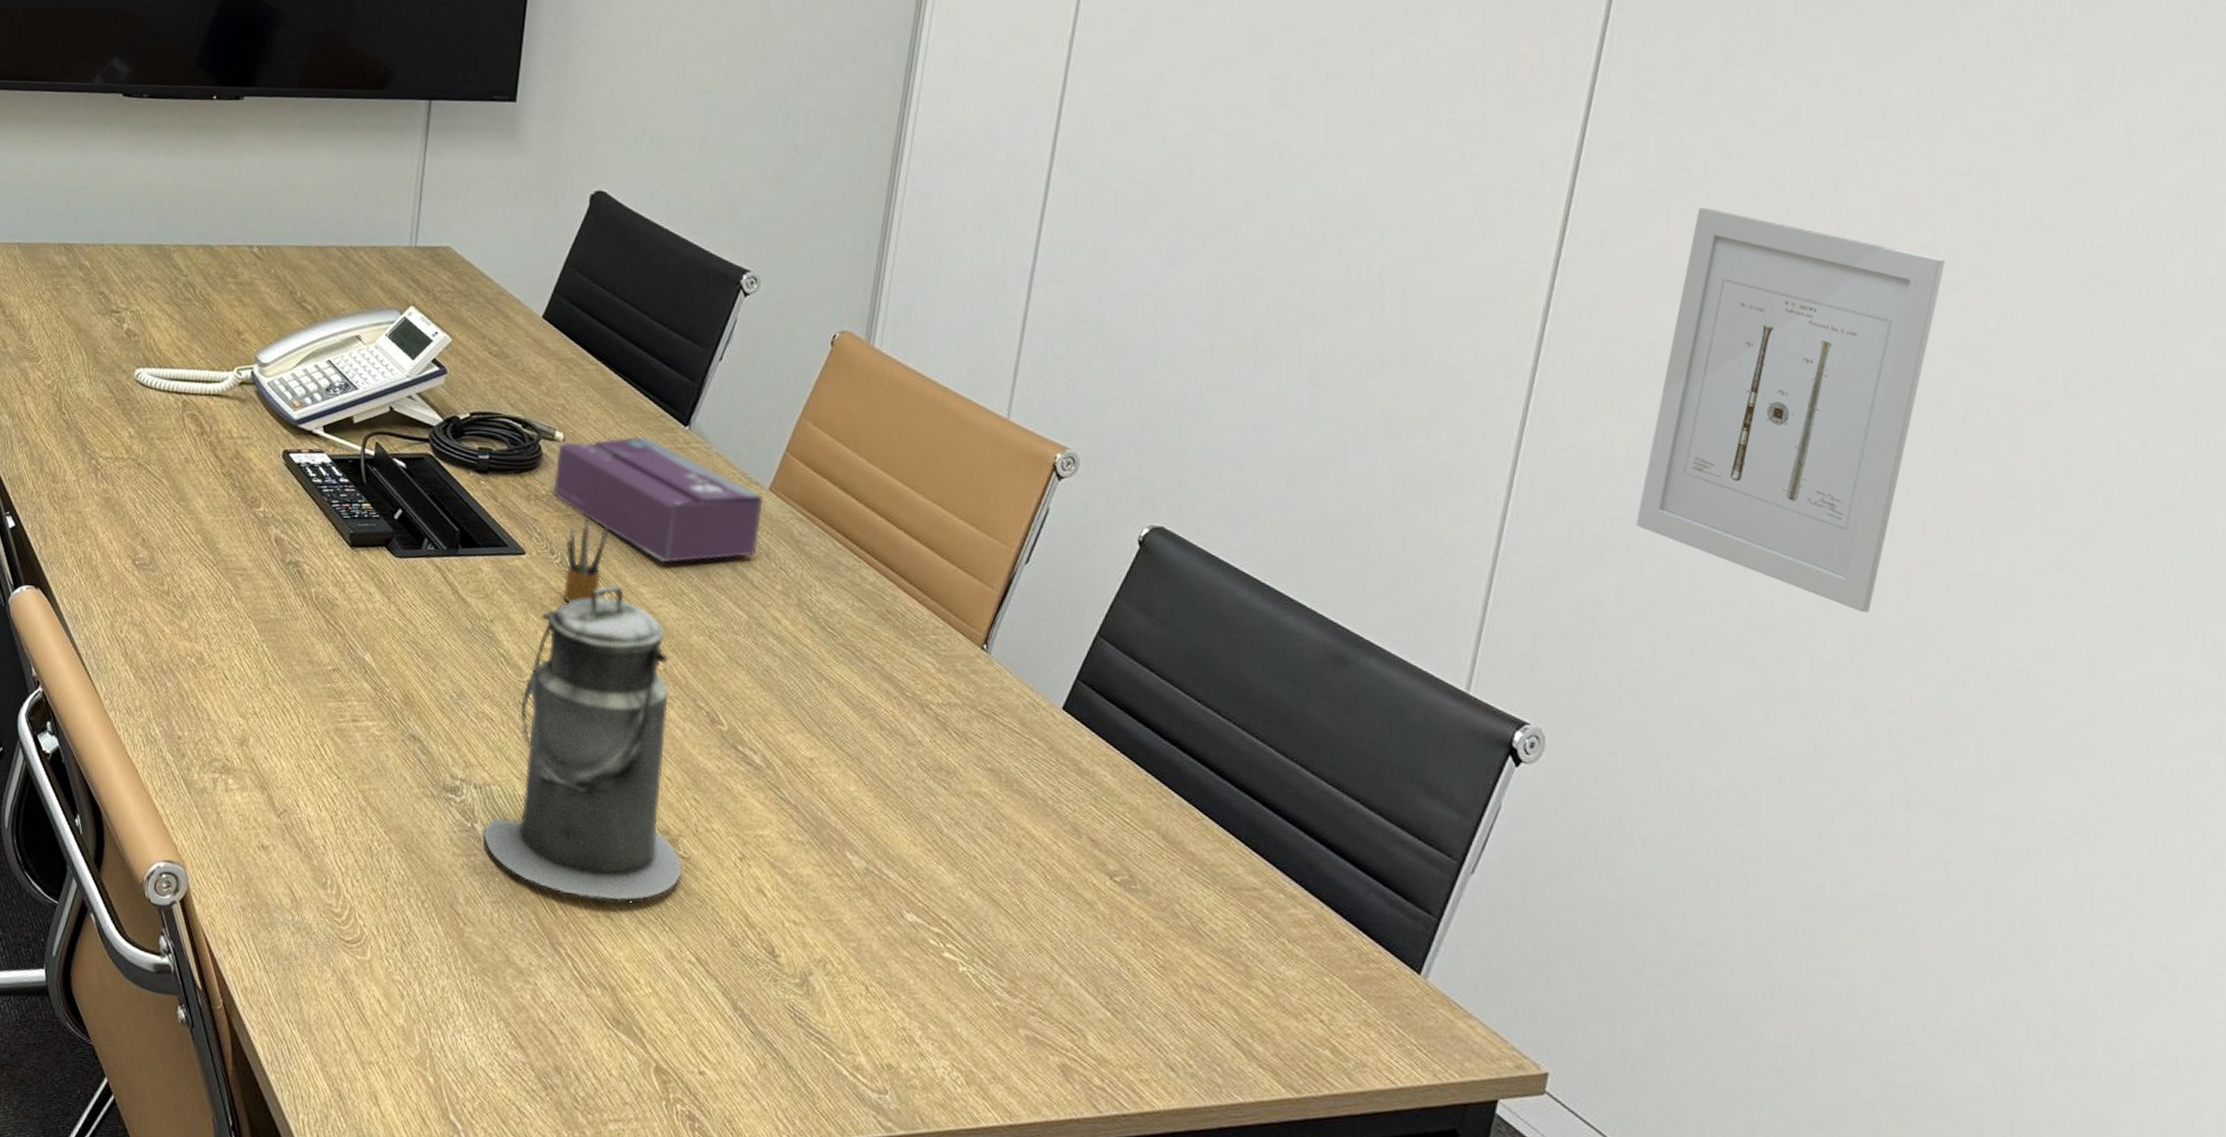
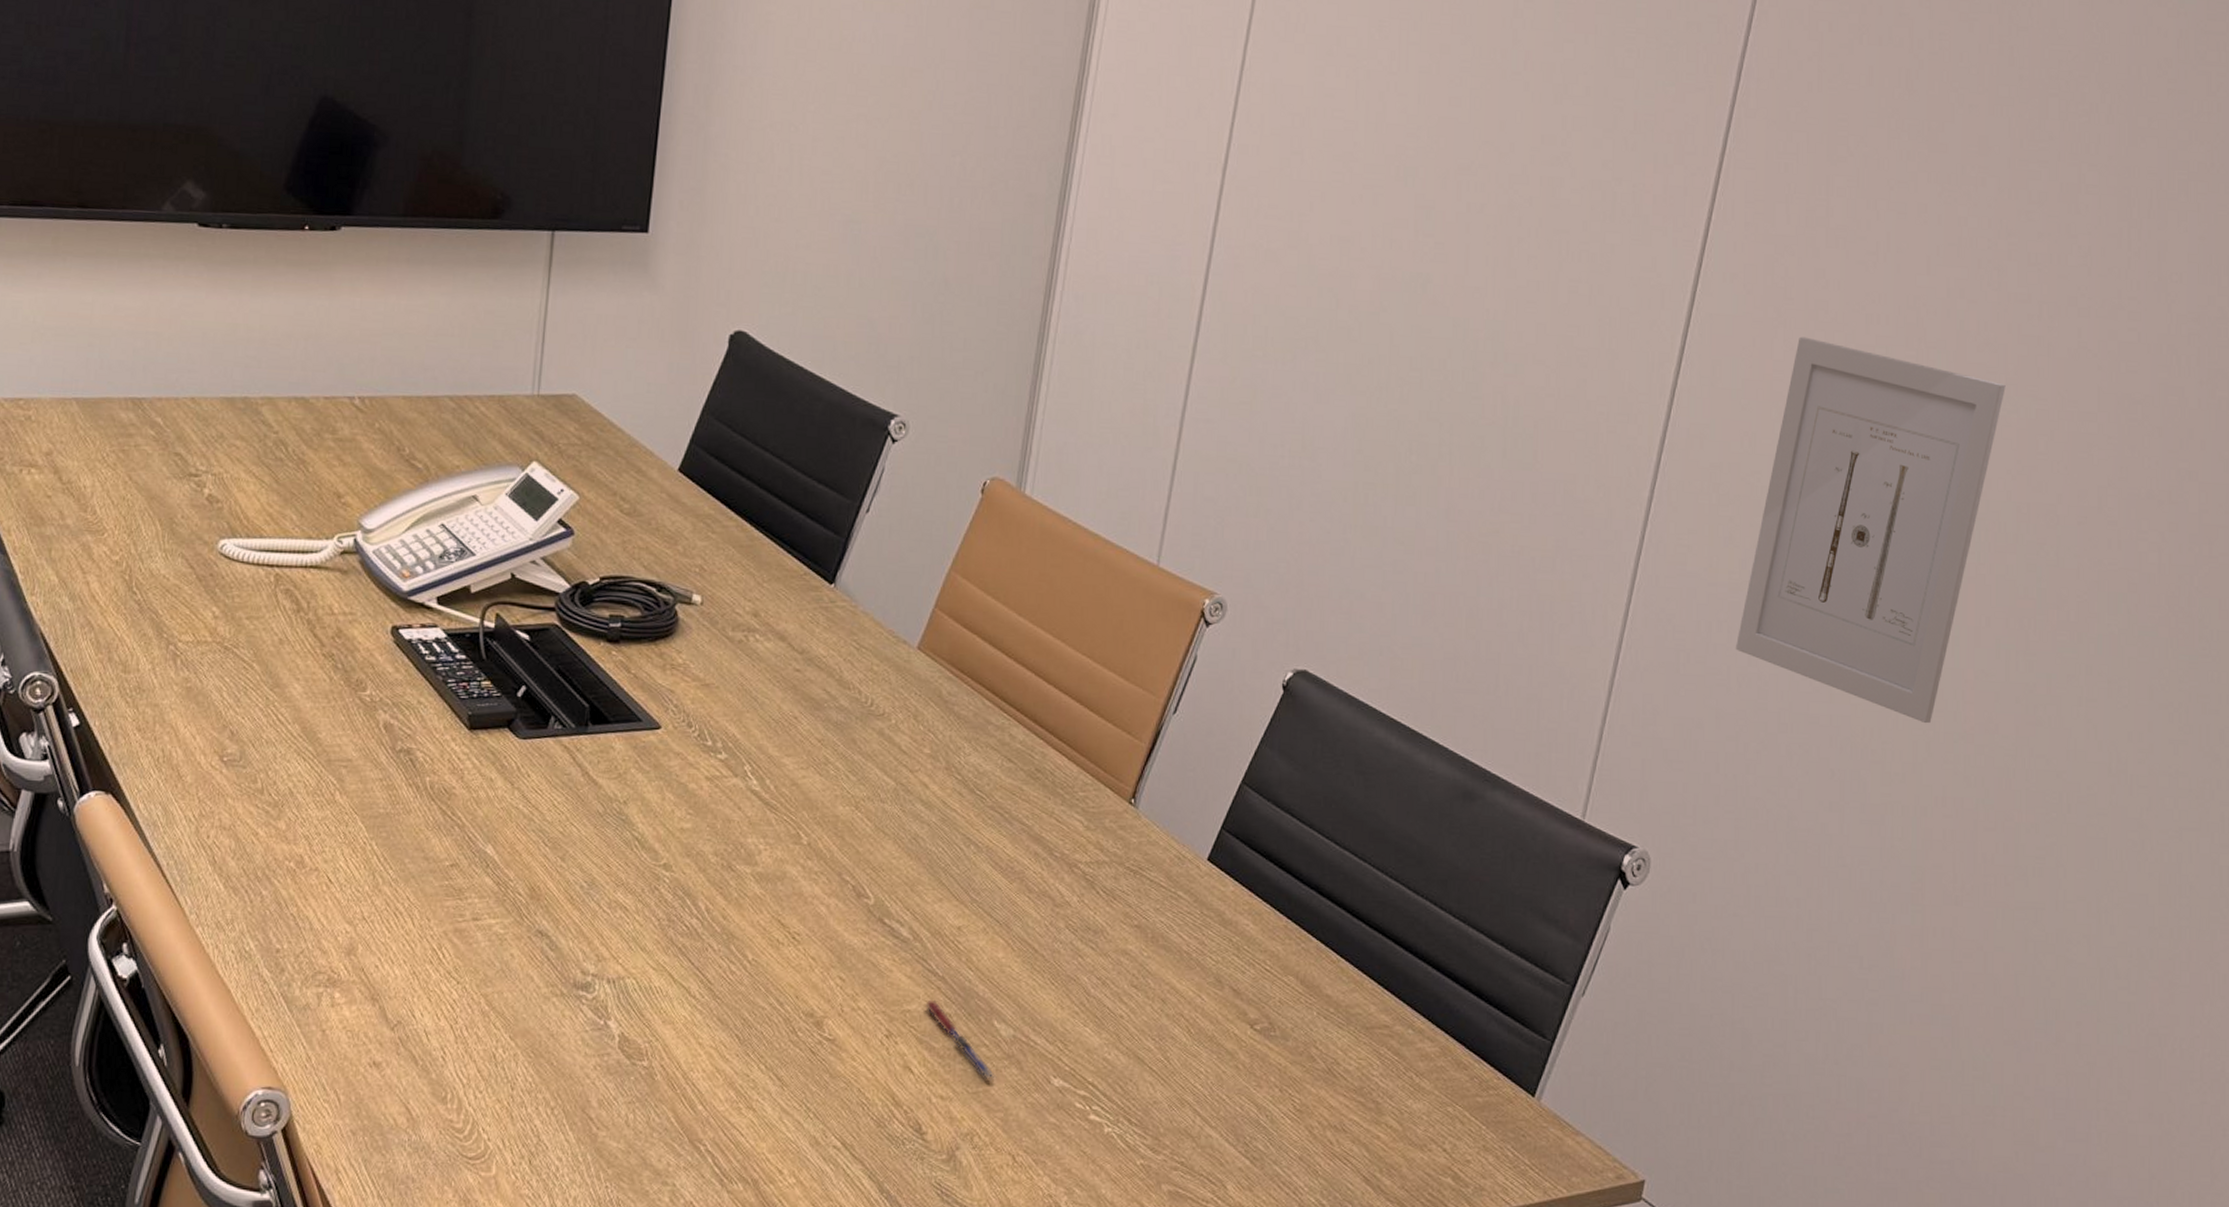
canister: present [483,585,682,903] -> none [617,757,827,1091]
tissue box: present [553,436,763,563] -> none [690,596,911,731]
pencil box: present [563,517,610,603] -> none [702,686,751,779]
pen: none [778,826,849,910] -> present [925,999,997,1080]

